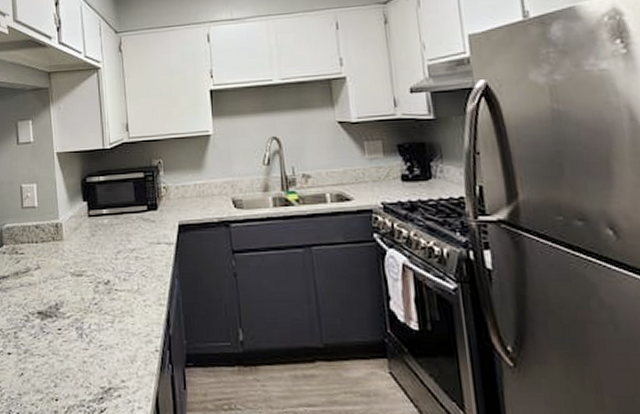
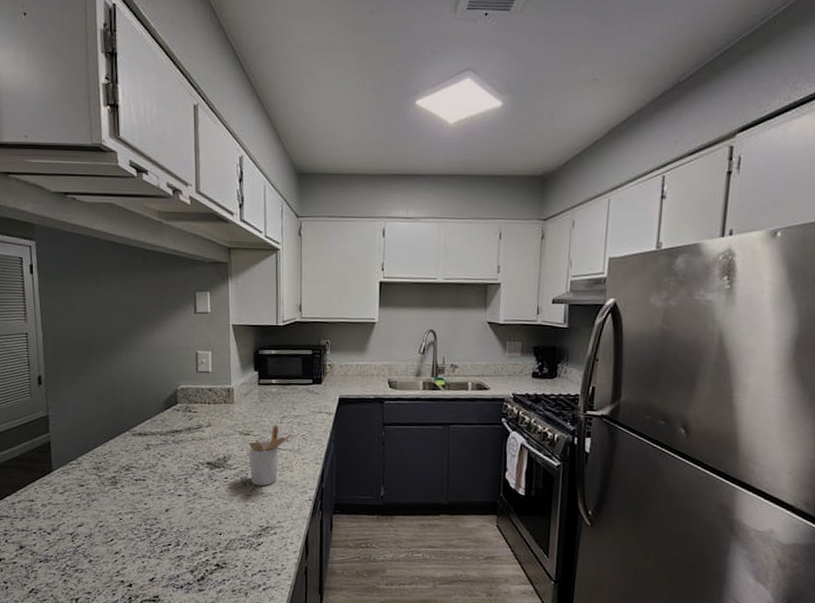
utensil holder: none [83,262,129,337] -> present [249,425,292,487]

